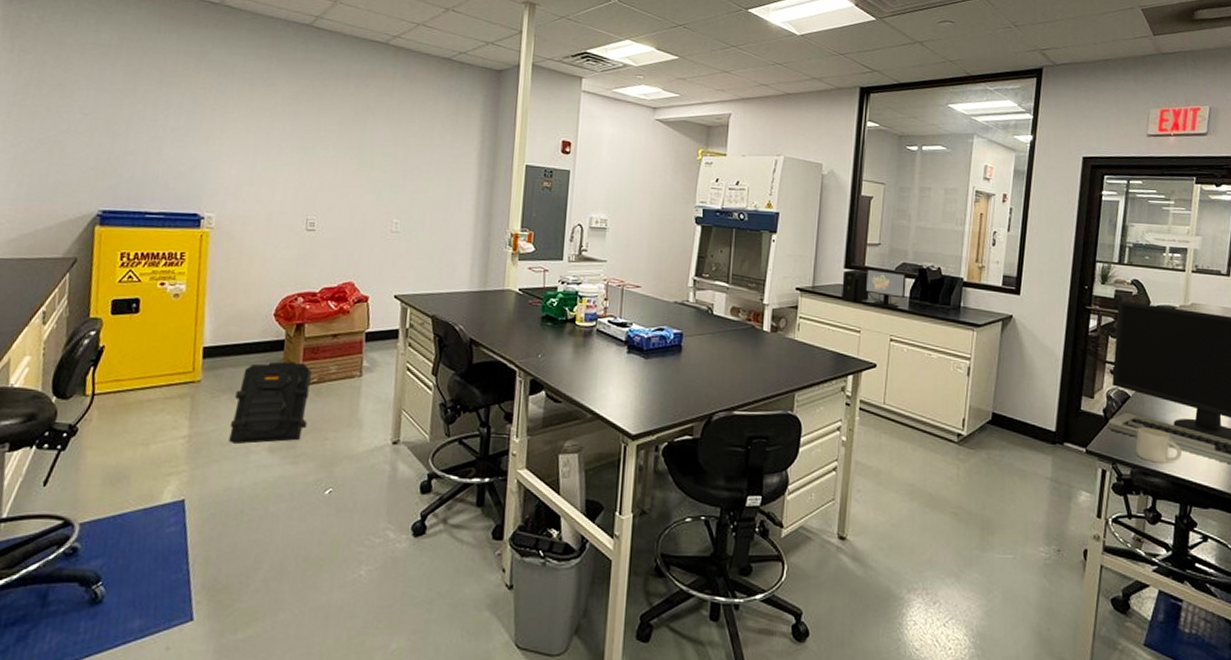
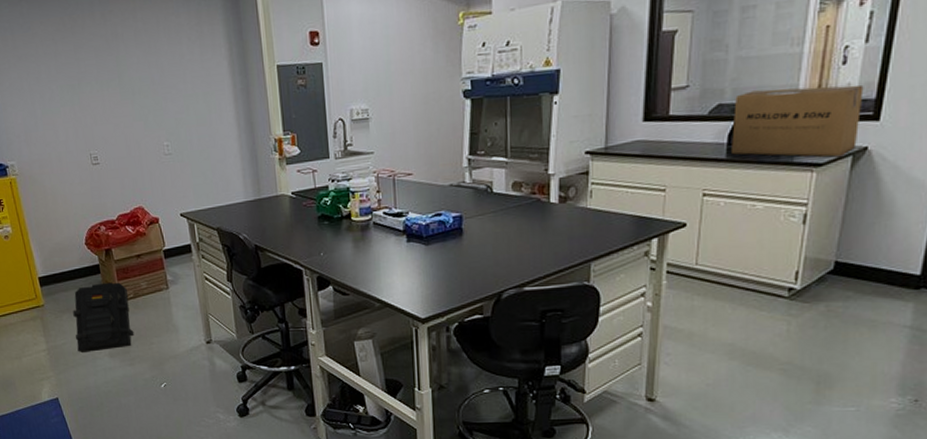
desktop computer: present [842,269,906,311] -> none [641,116,723,162]
box: none [913,256,1008,321] -> present [732,84,864,158]

